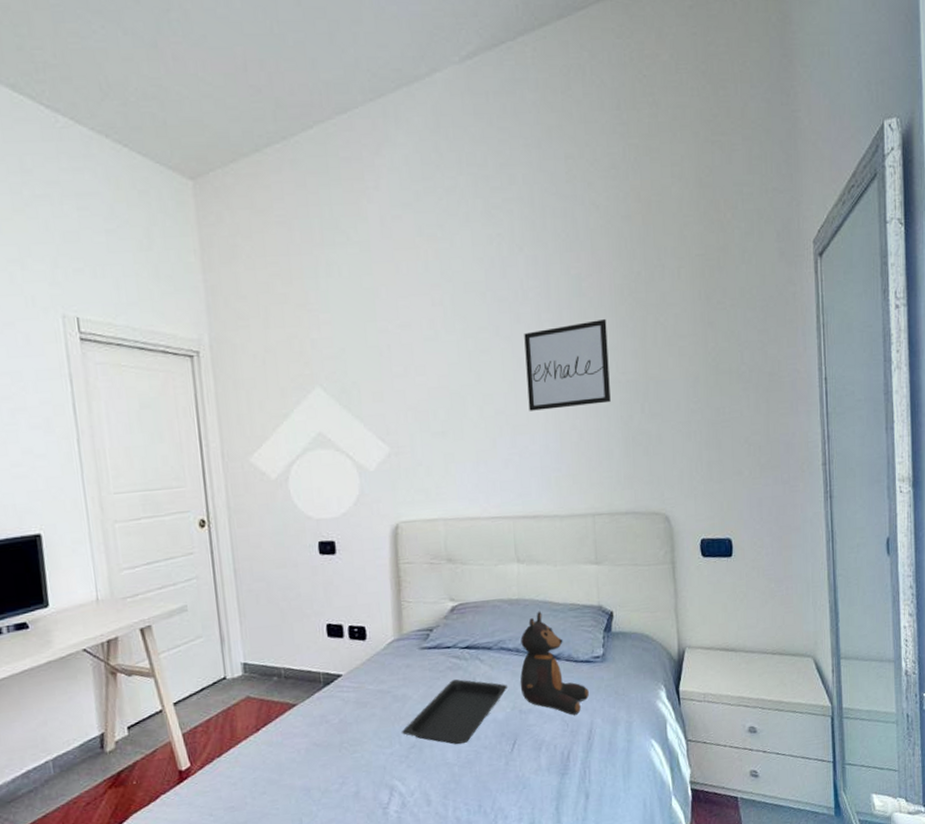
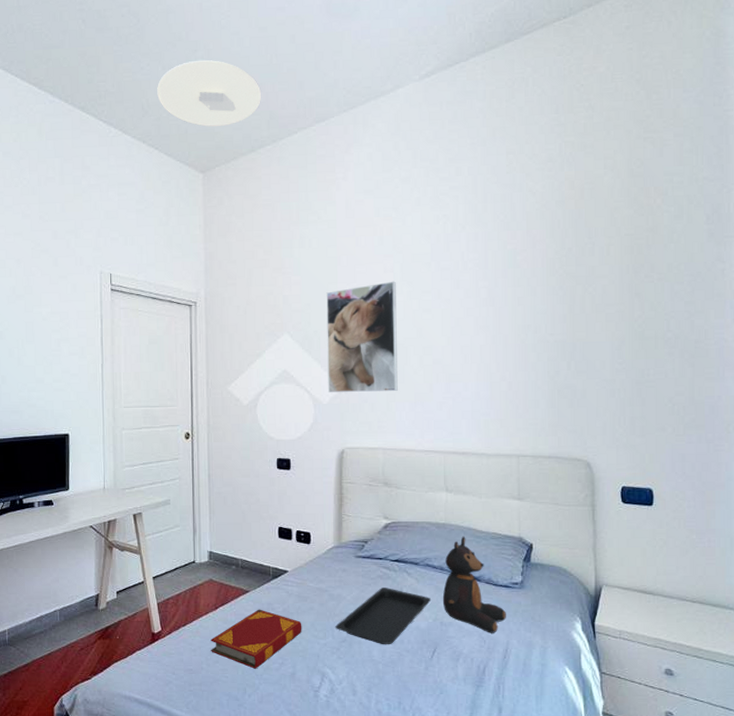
ceiling light: none [118,23,263,118] -> present [157,59,262,127]
hardback book: none [254,723,364,794] -> present [210,609,302,669]
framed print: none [364,316,457,457] -> present [326,281,398,392]
wall art: present [524,319,611,411] -> none [462,288,539,363]

